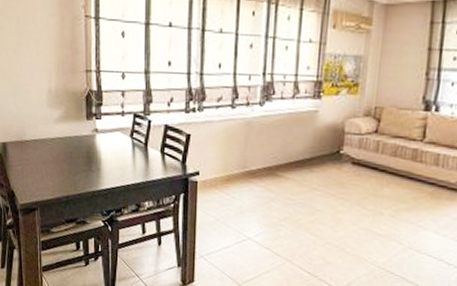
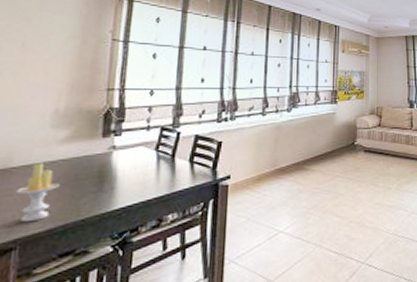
candle: none [32,138,59,190] -> present [16,163,59,223]

